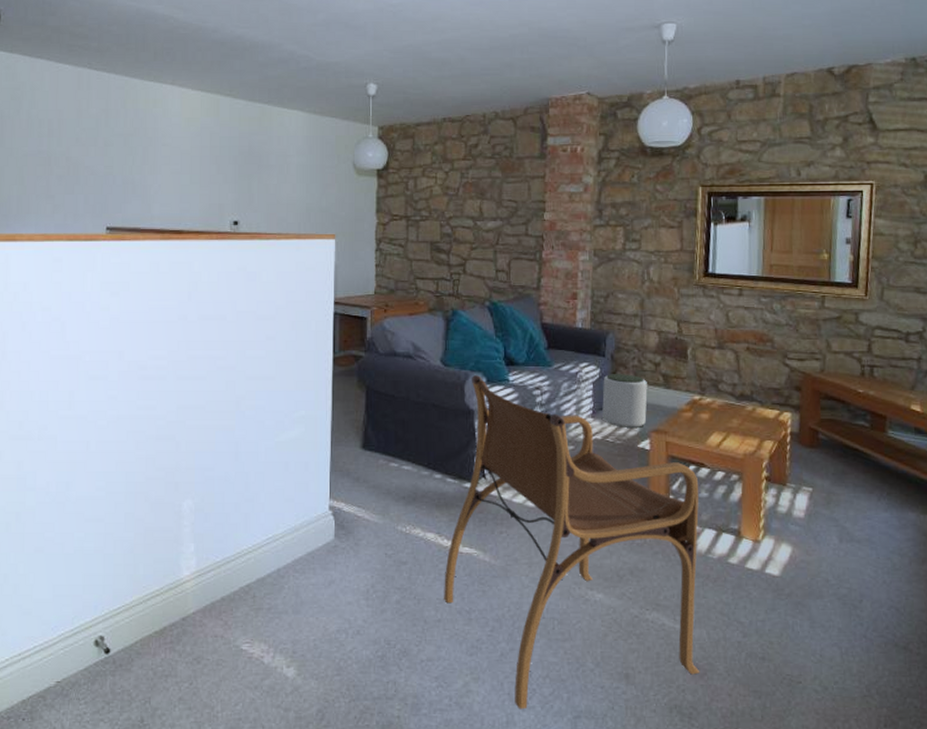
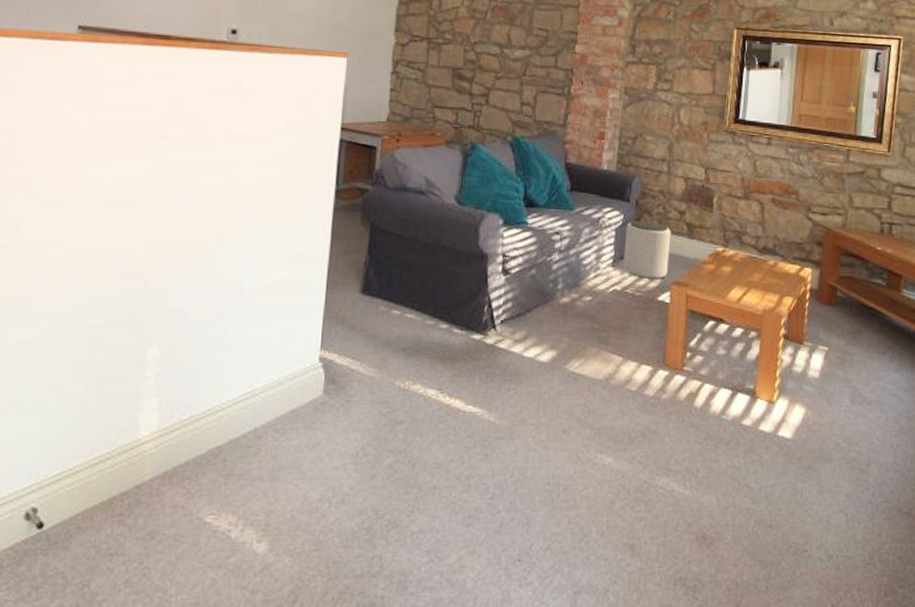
armchair: present [444,375,700,710] -> none [442,216,717,586]

